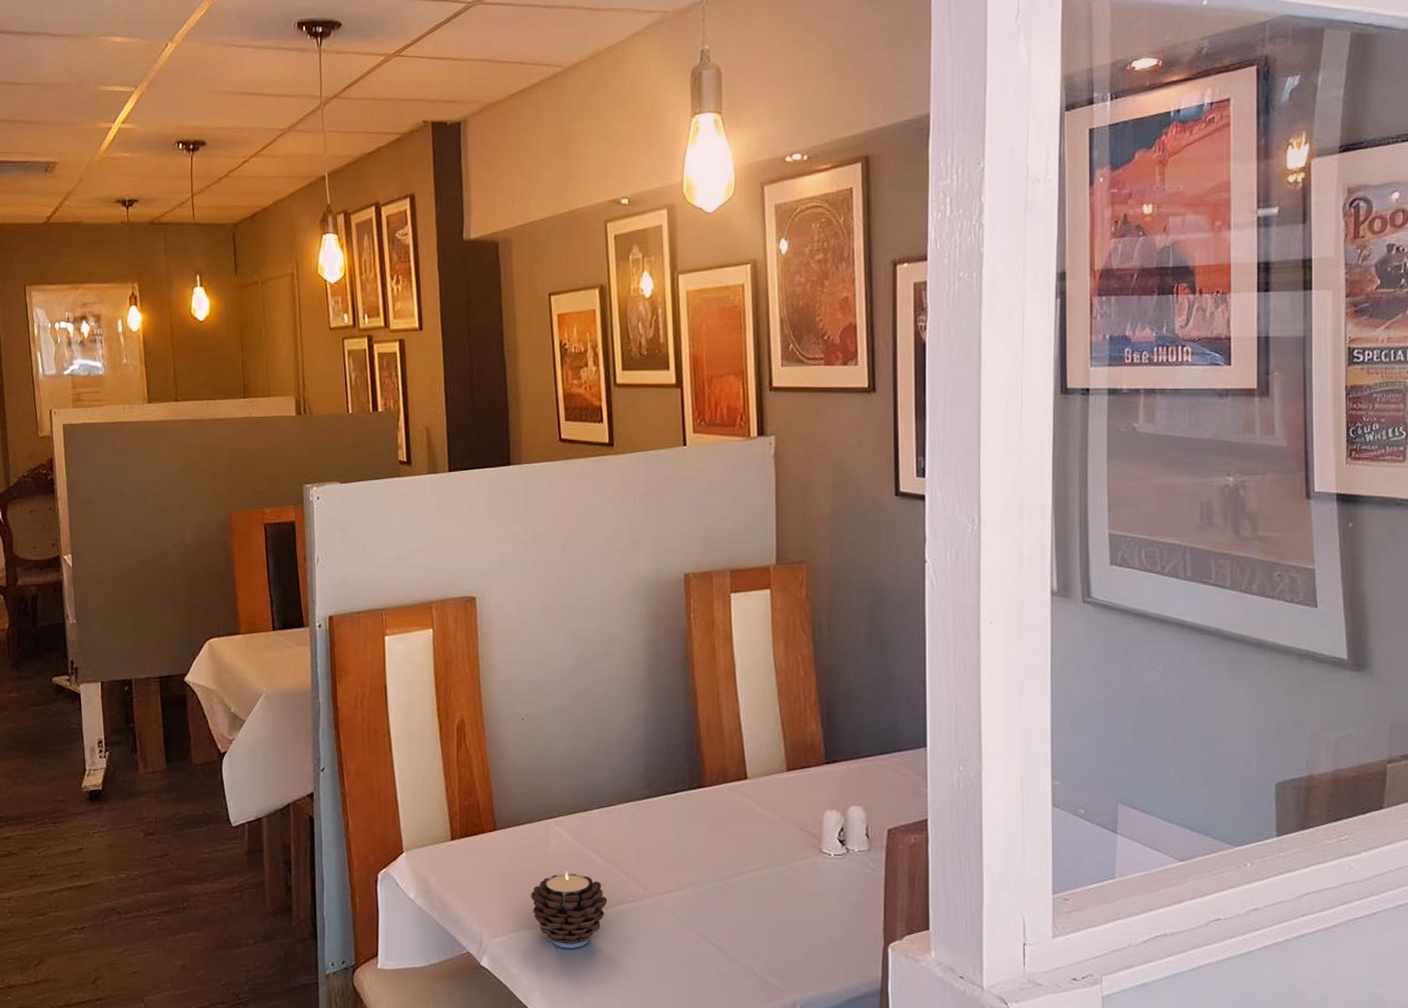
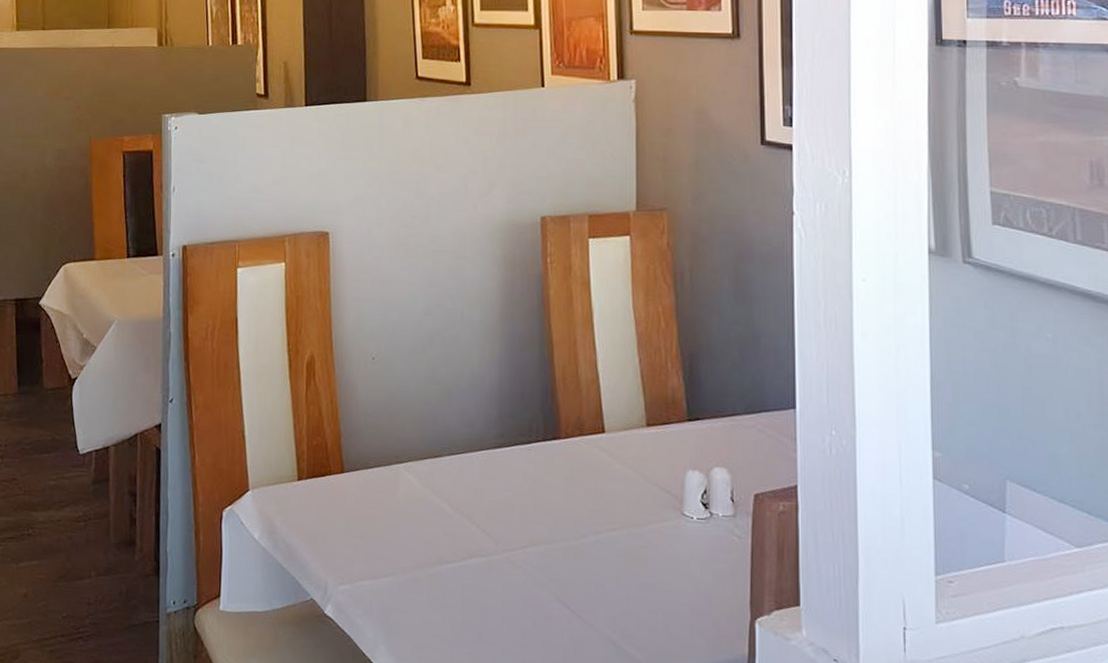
candle: present [531,870,608,948] -> none [378,518,458,602]

